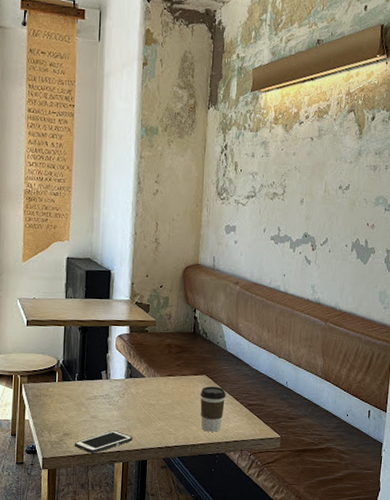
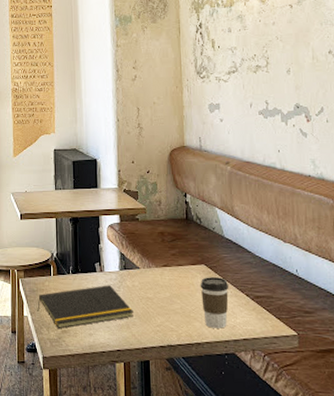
notepad: none [39,392,136,432] -> present [37,285,133,328]
cell phone: present [74,430,133,453] -> none [73,327,133,352]

